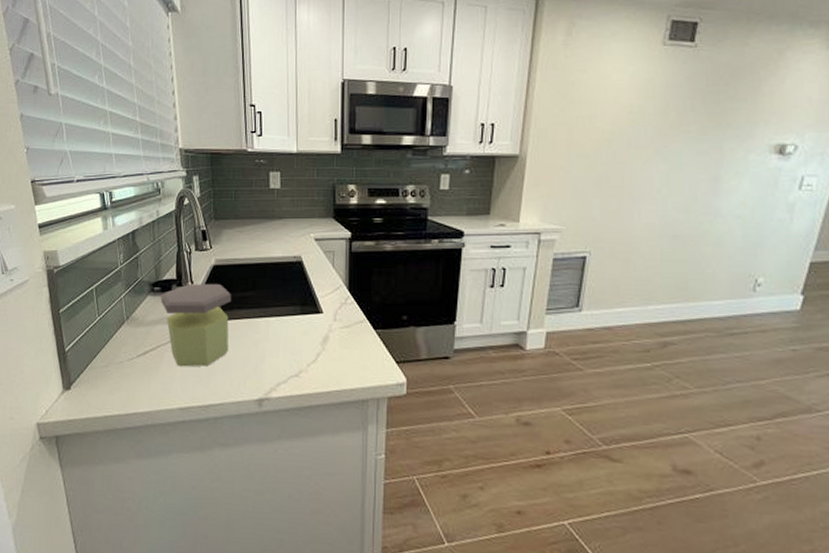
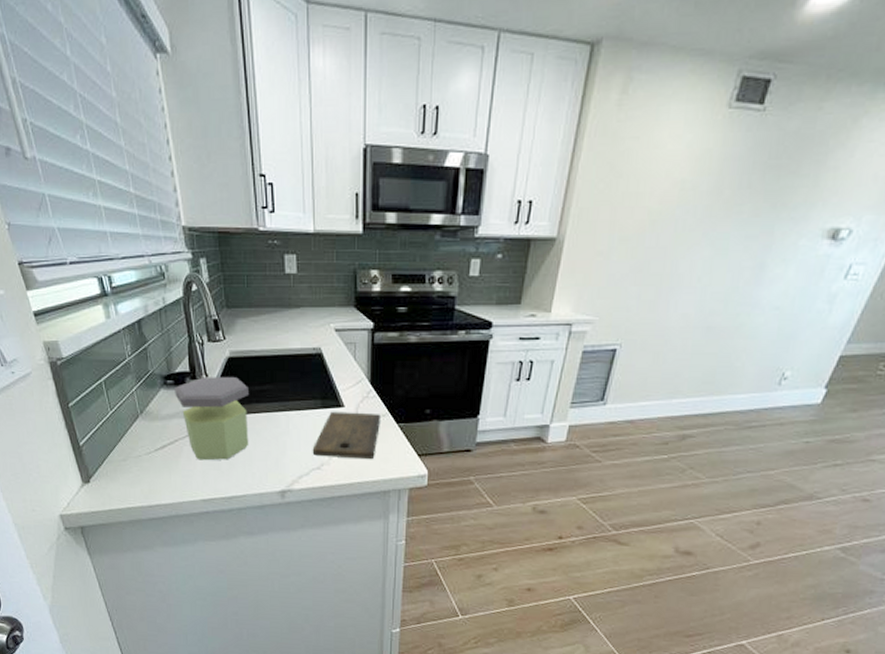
cutting board: none [291,317,358,367] -> present [312,411,380,460]

